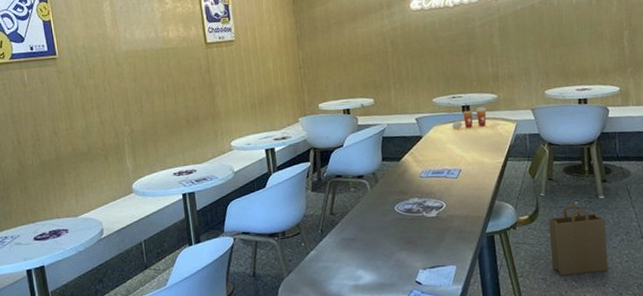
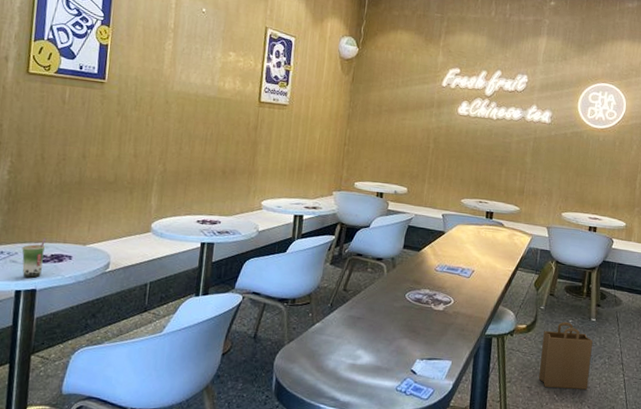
beverage cup: none [22,217,45,257] -> present [21,238,47,279]
beverage cup: present [452,107,487,129] -> none [474,216,507,235]

